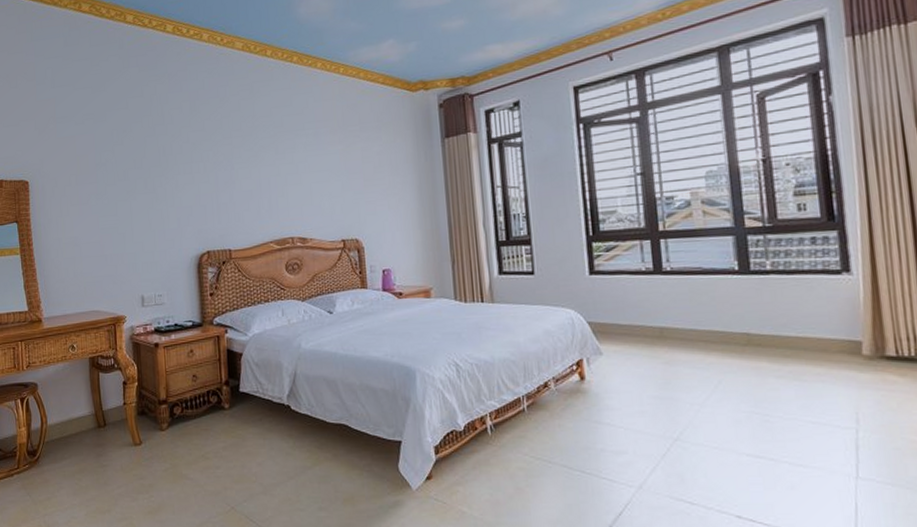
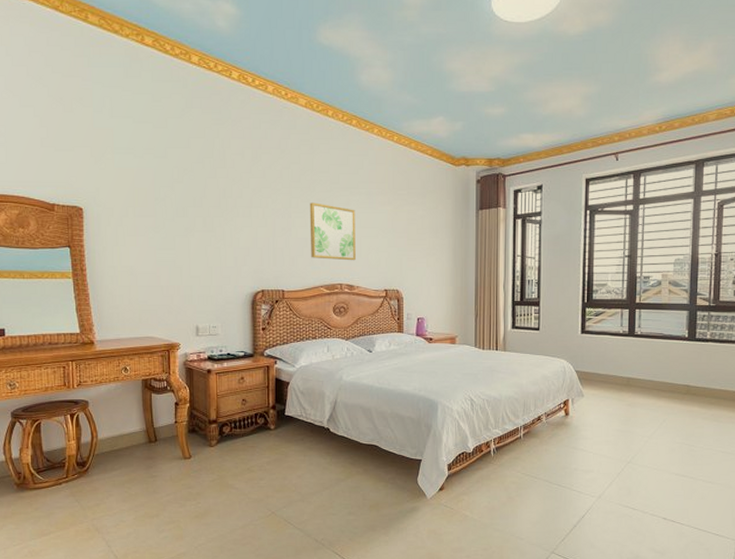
wall art: none [252,150,307,212] -> present [309,202,356,261]

